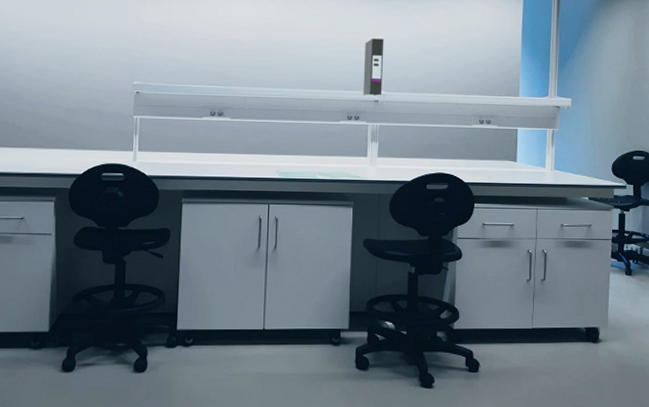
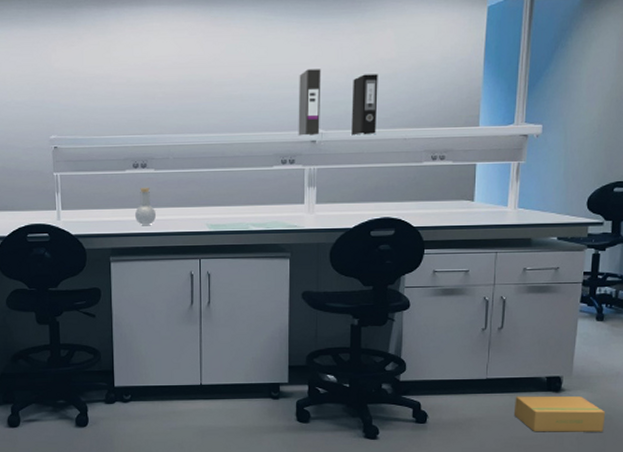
flask: none [209,133,229,171] -> present [135,187,156,226]
binder: none [410,46,433,99] -> present [351,74,378,136]
box: none [557,346,639,382] -> present [513,395,606,432]

